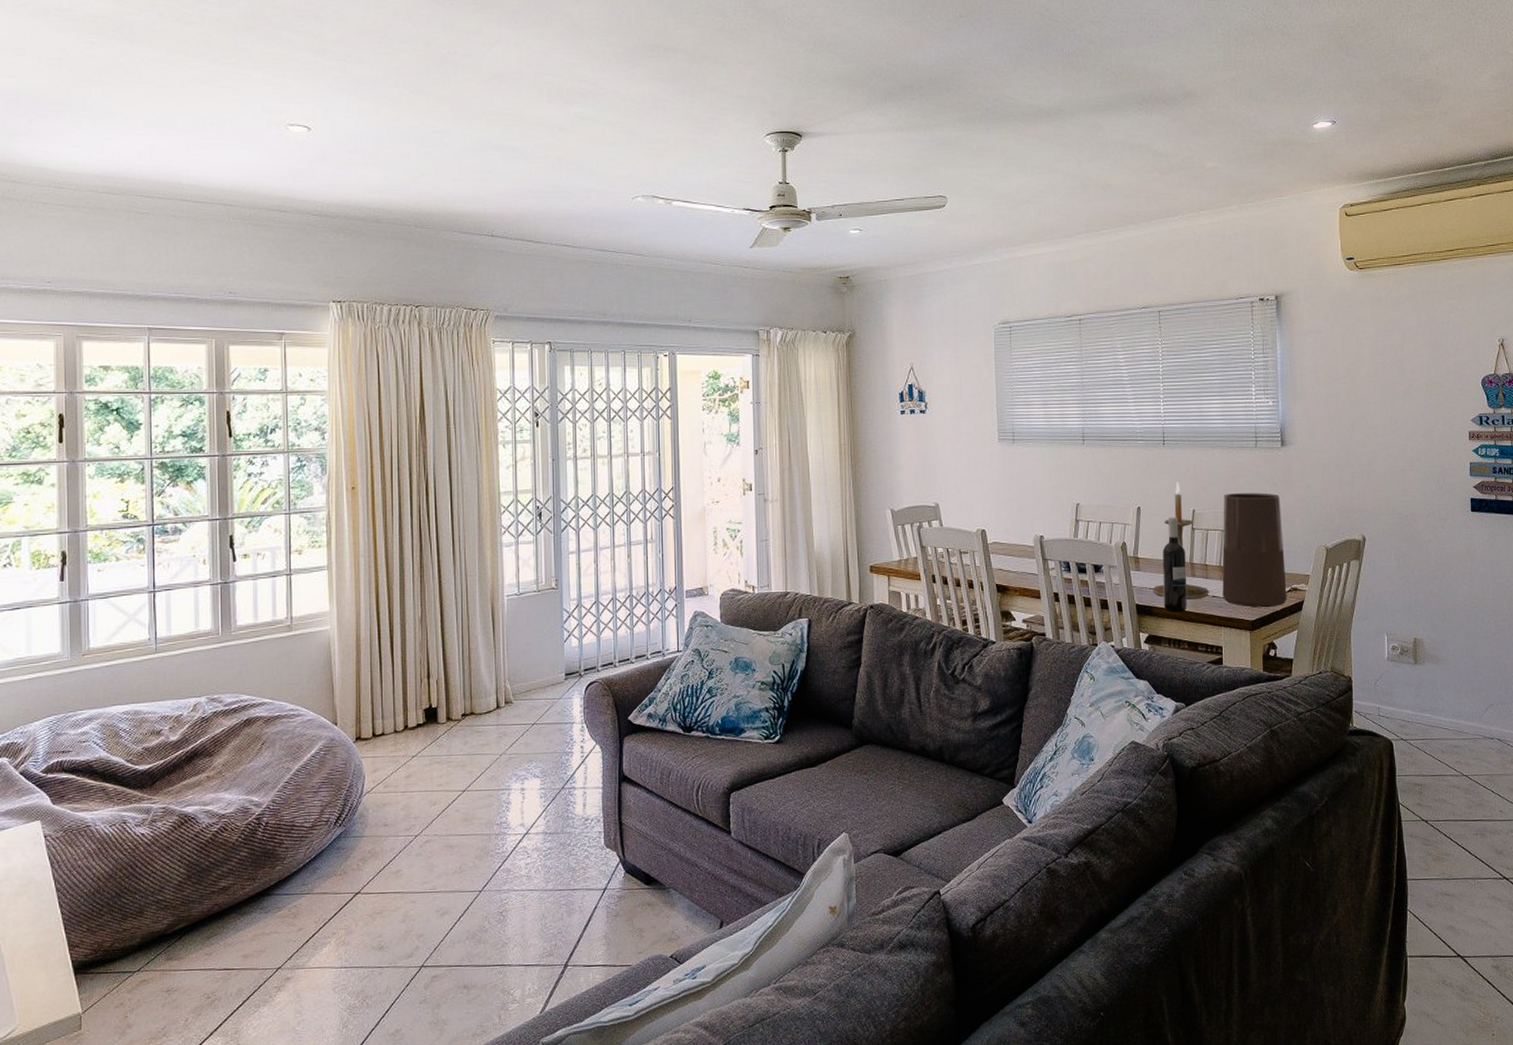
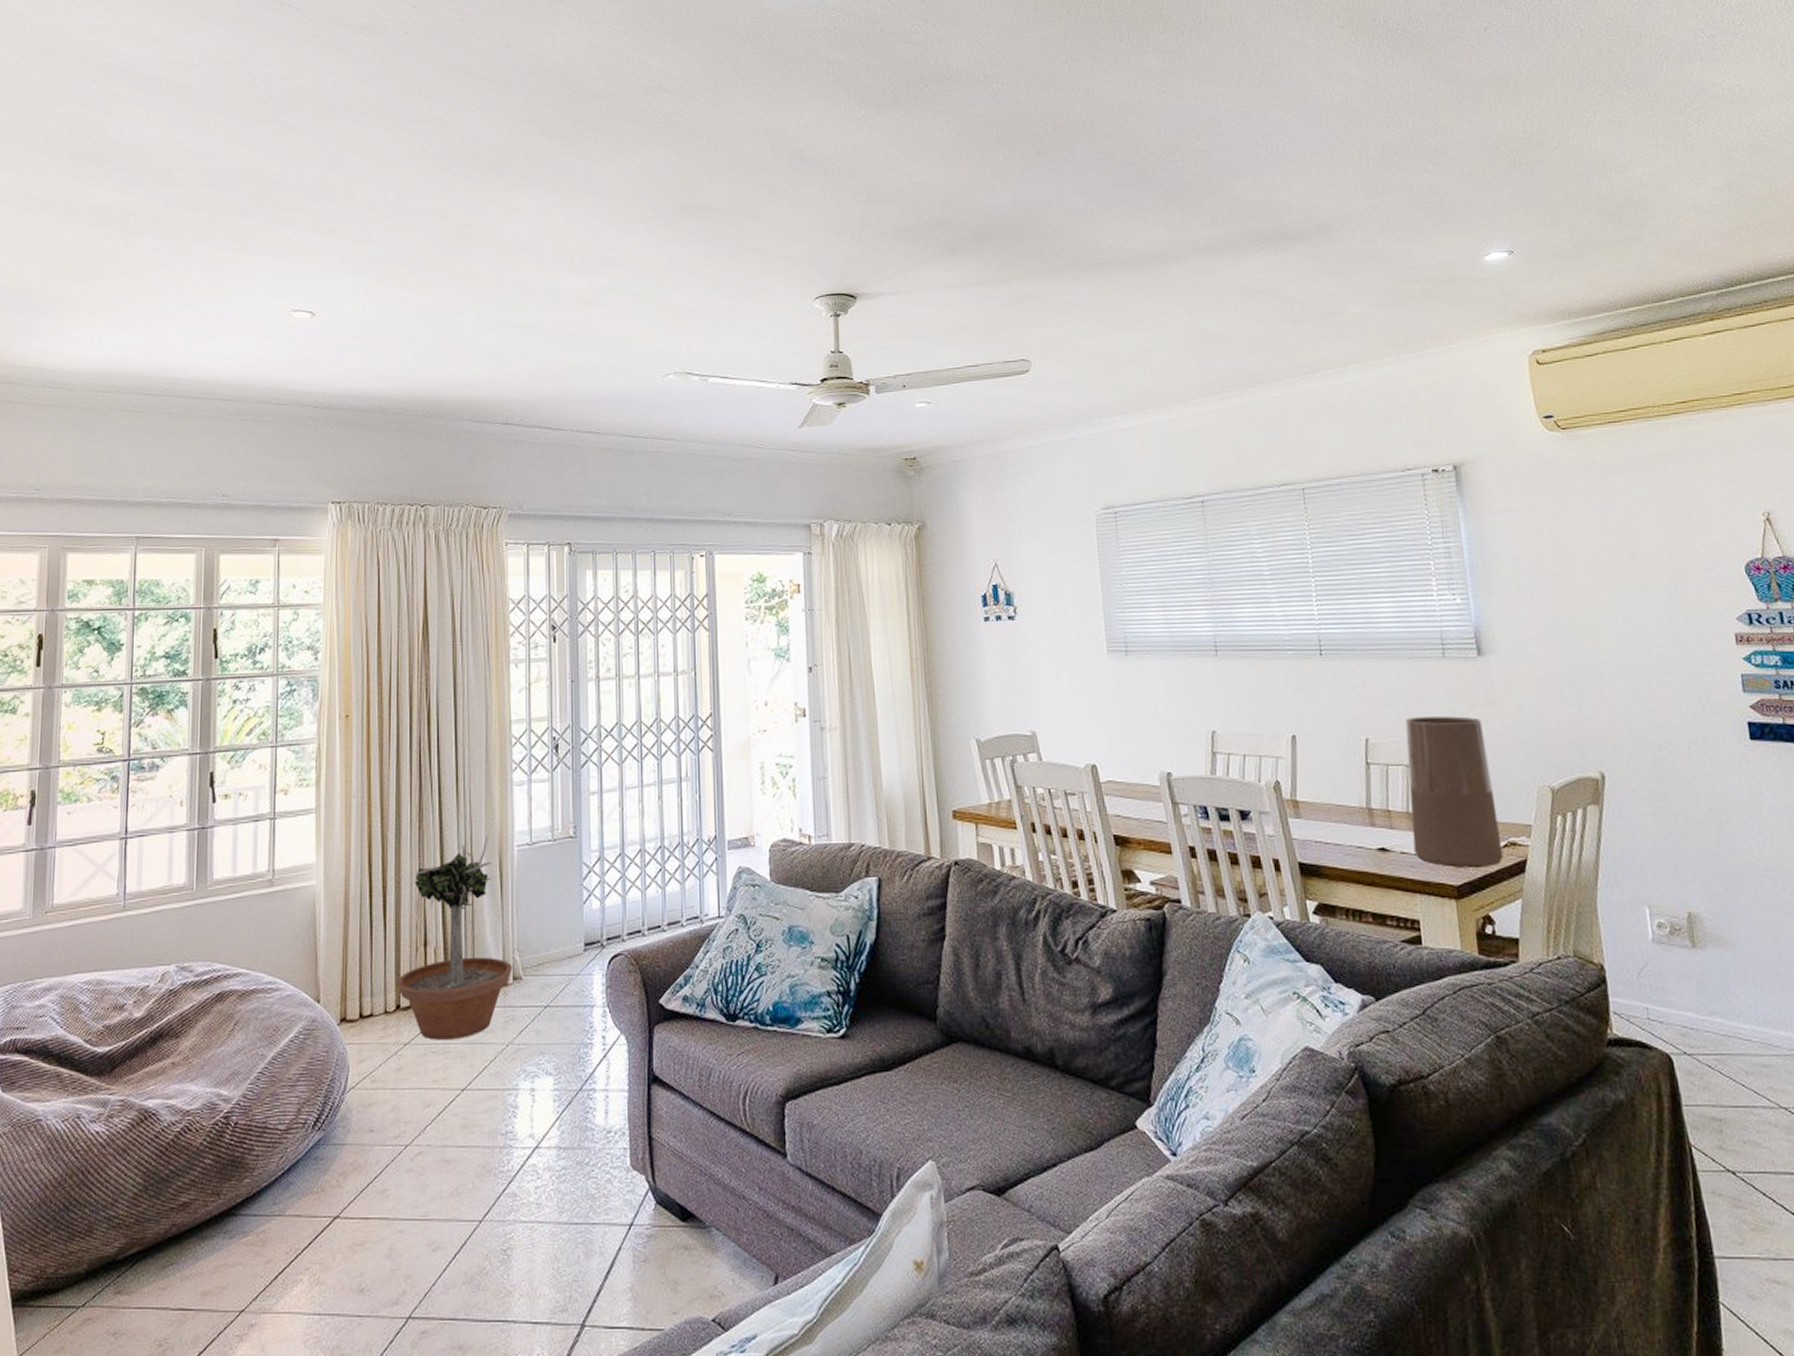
potted tree: none [404,588,504,753] -> present [396,836,513,1040]
candlestick: present [1152,481,1209,599] -> none [1319,702,1396,856]
wine bottle: present [1162,517,1188,612] -> none [1328,748,1368,873]

